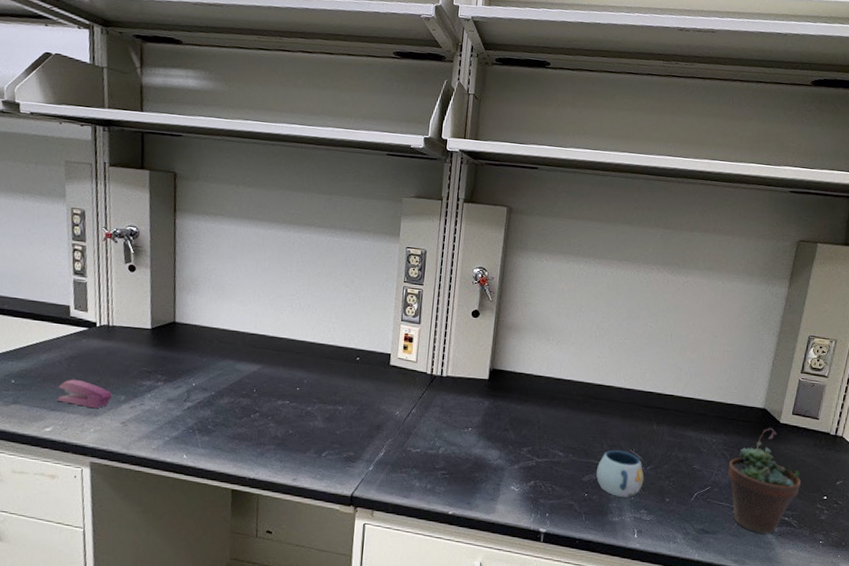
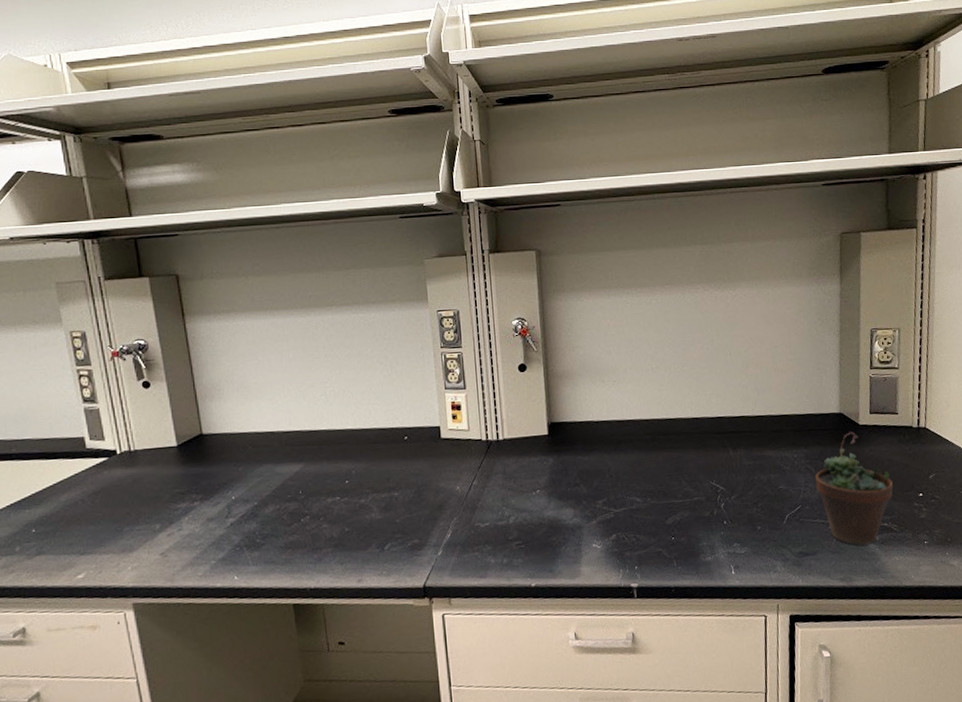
stapler: present [57,379,112,409] -> none [84,515,145,544]
mug: present [596,450,644,498] -> none [679,484,731,534]

